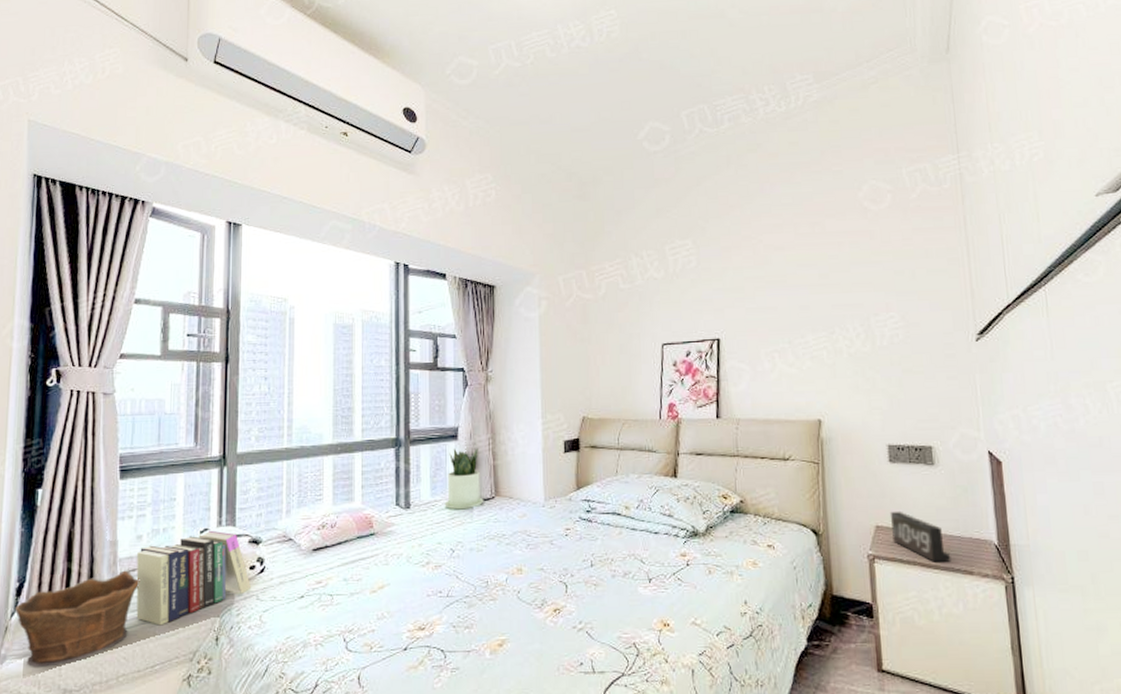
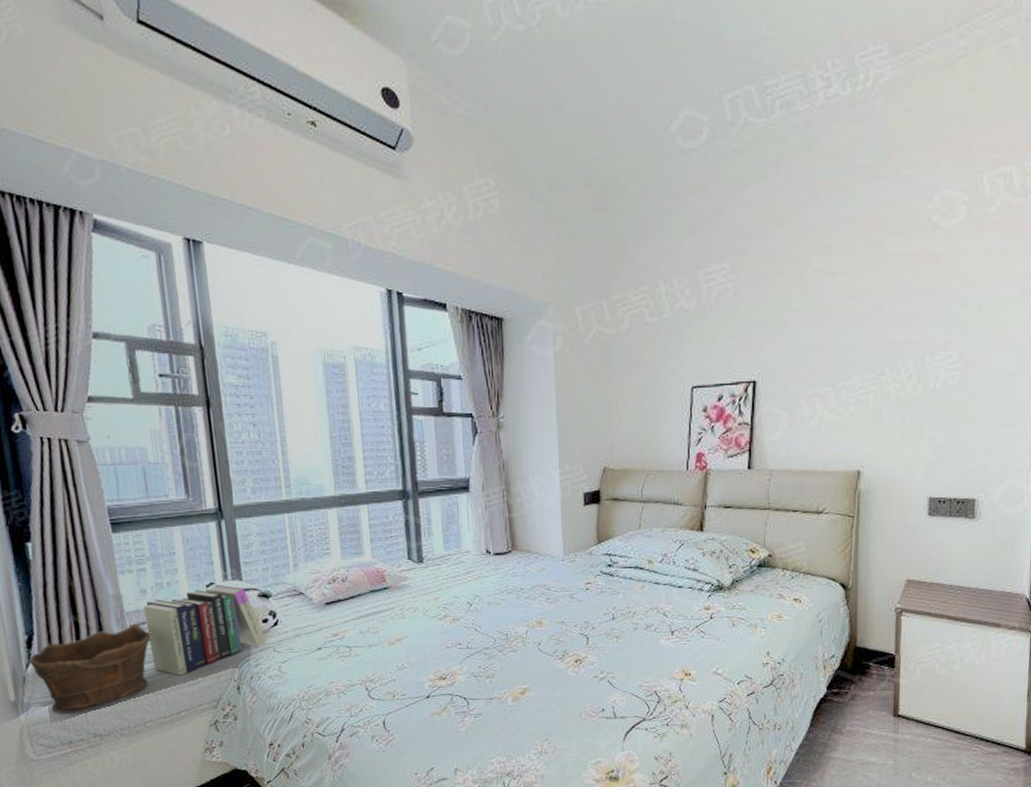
planter: present [444,448,484,510] -> none [459,501,501,564]
alarm clock: present [889,511,951,562] -> none [922,565,980,615]

